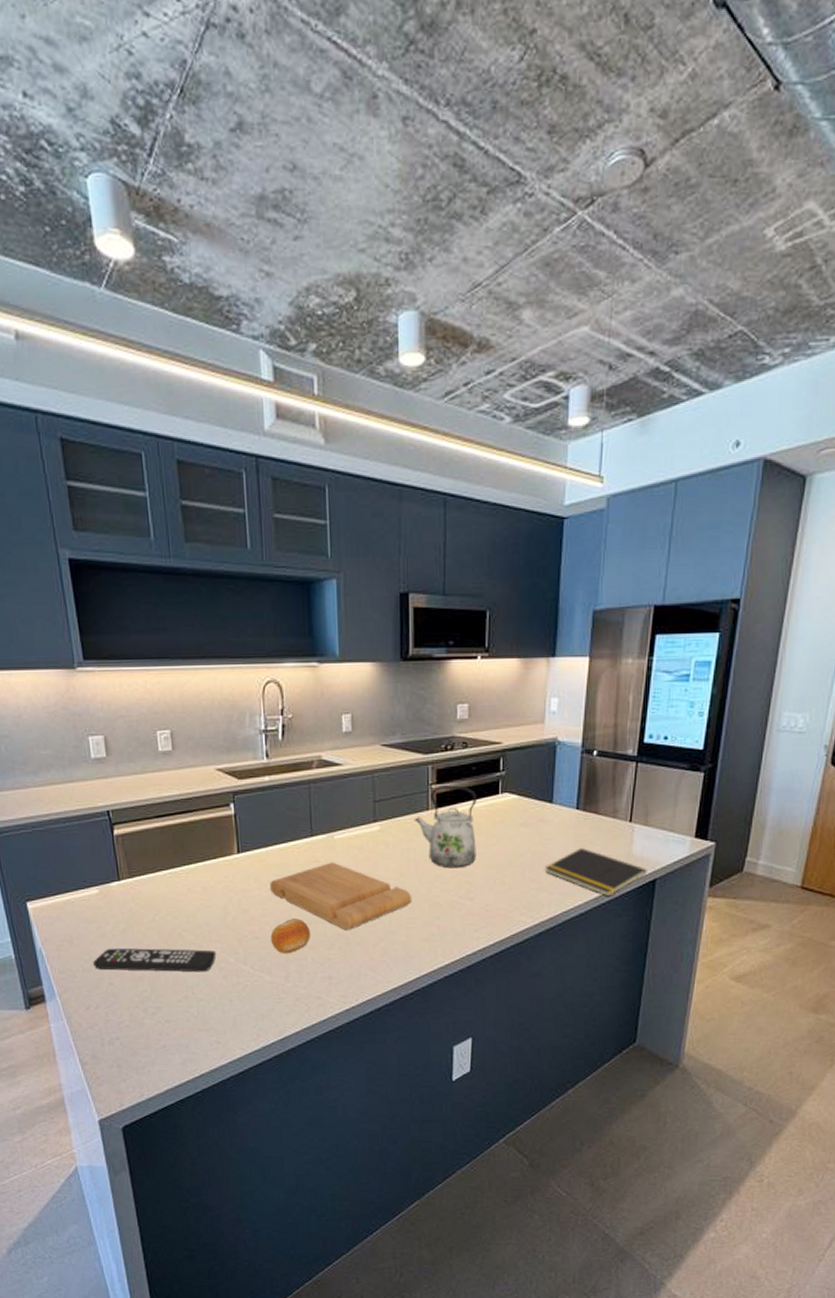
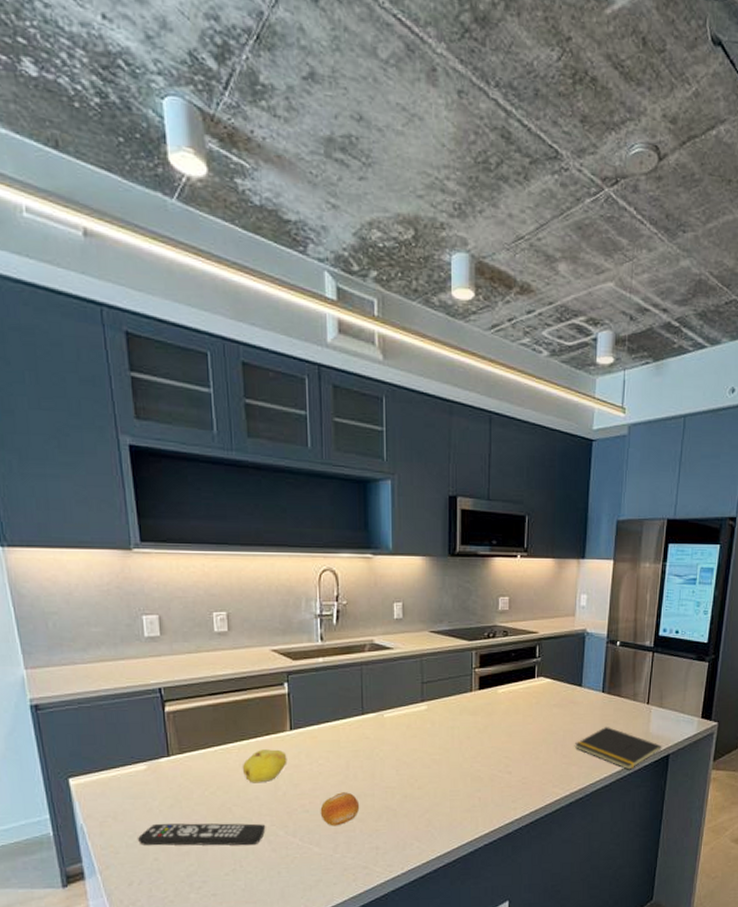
fruit: none [190,873,236,909] -> present [242,749,287,783]
cutting board: present [270,862,412,931] -> none [321,739,456,803]
kettle: present [413,785,477,869] -> none [458,669,516,745]

